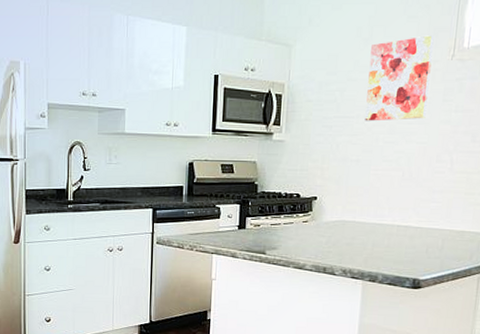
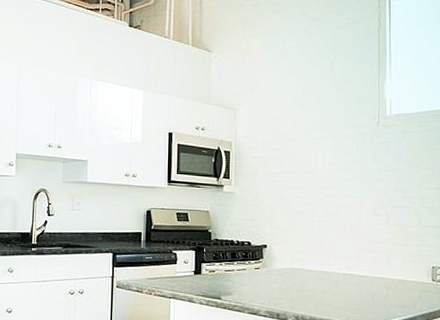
wall art: present [365,35,434,121] -> none [306,104,360,177]

